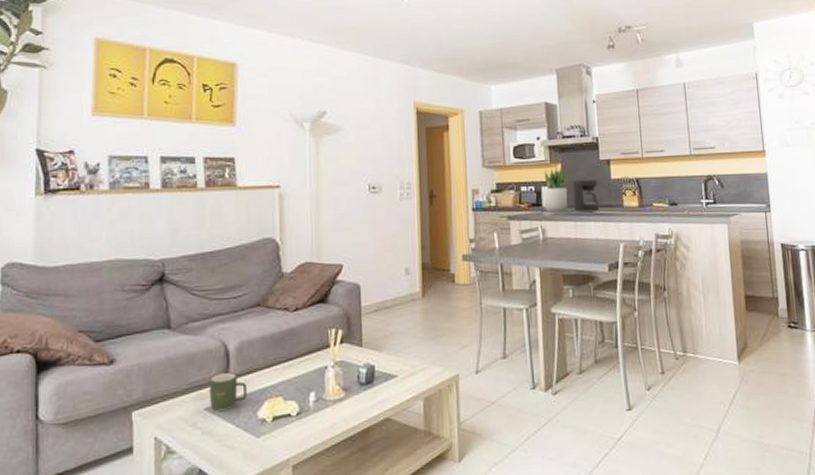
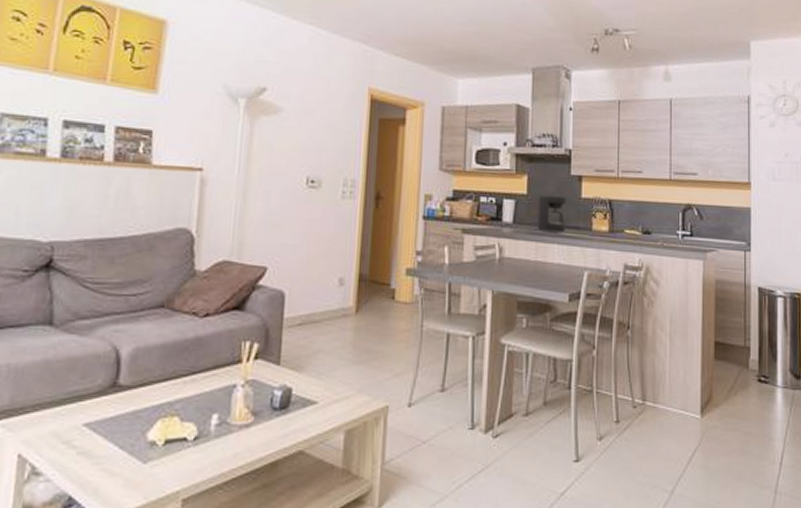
mug: present [208,372,247,411] -> none [90,384,138,428]
planter: present [542,166,568,212] -> none [504,178,532,229]

